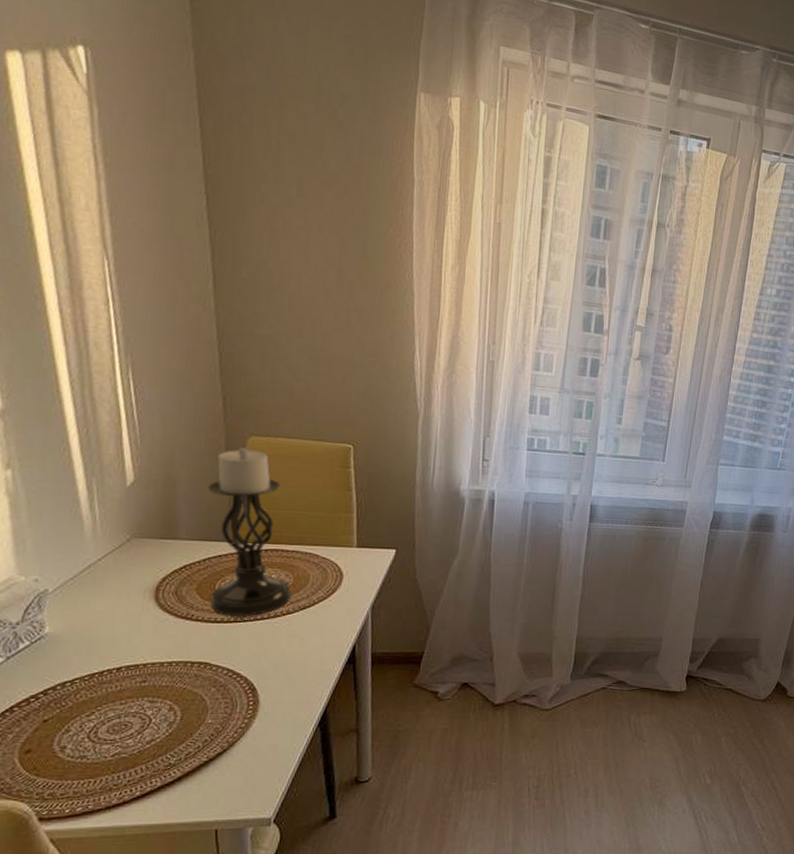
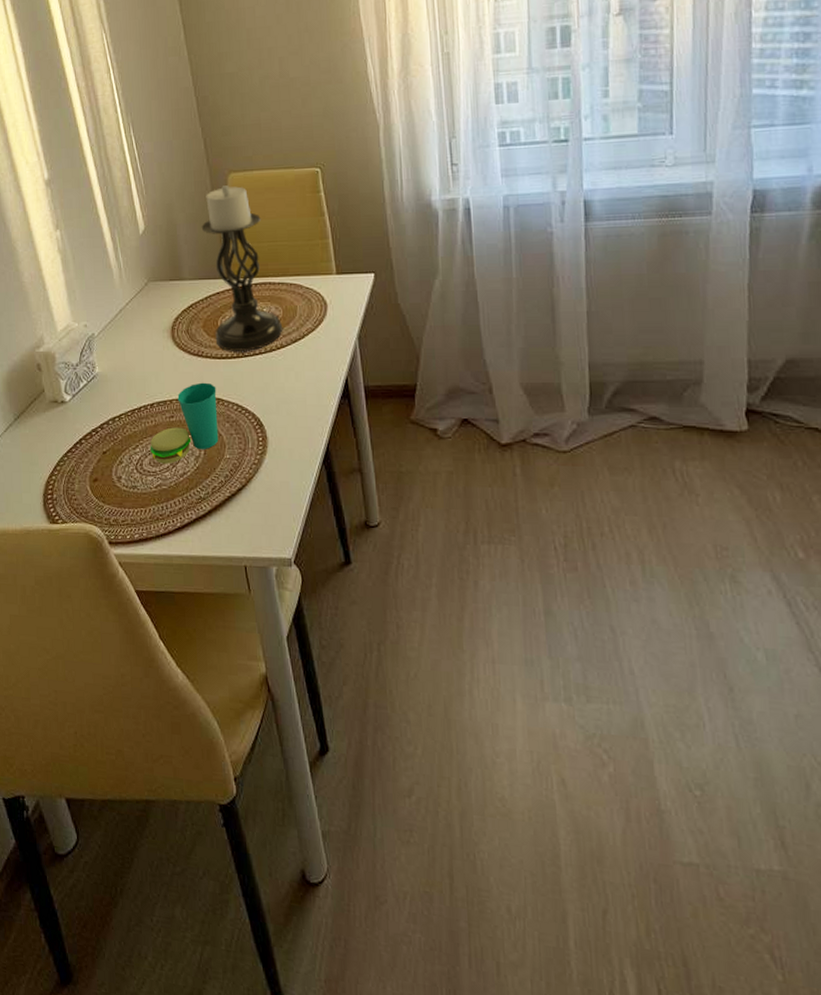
cup: none [109,646,205,731] -> present [150,382,219,464]

